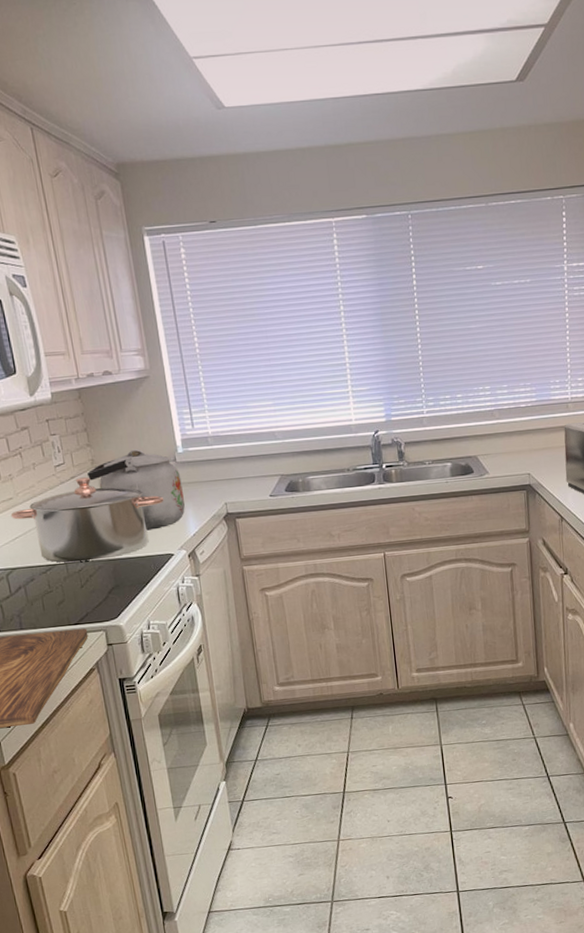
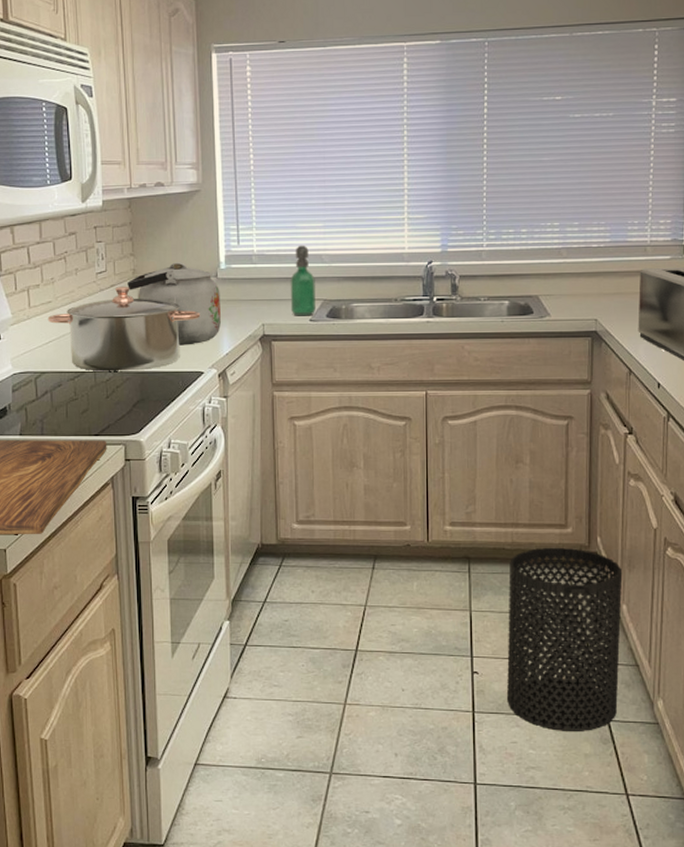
soap dispenser: none [247,423,274,493] -> present [290,245,316,316]
trash can: none [471,679,571,837] -> present [507,547,623,731]

